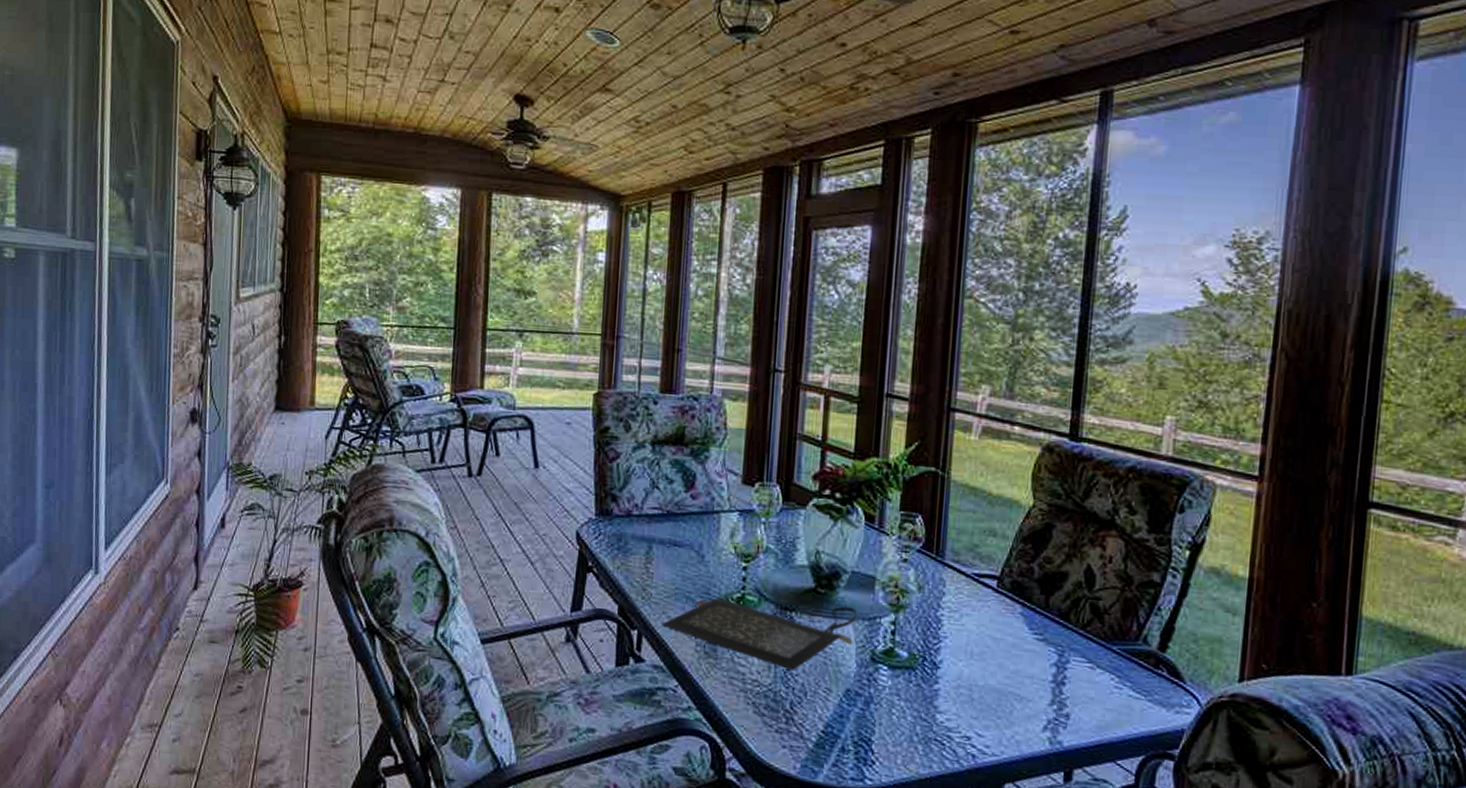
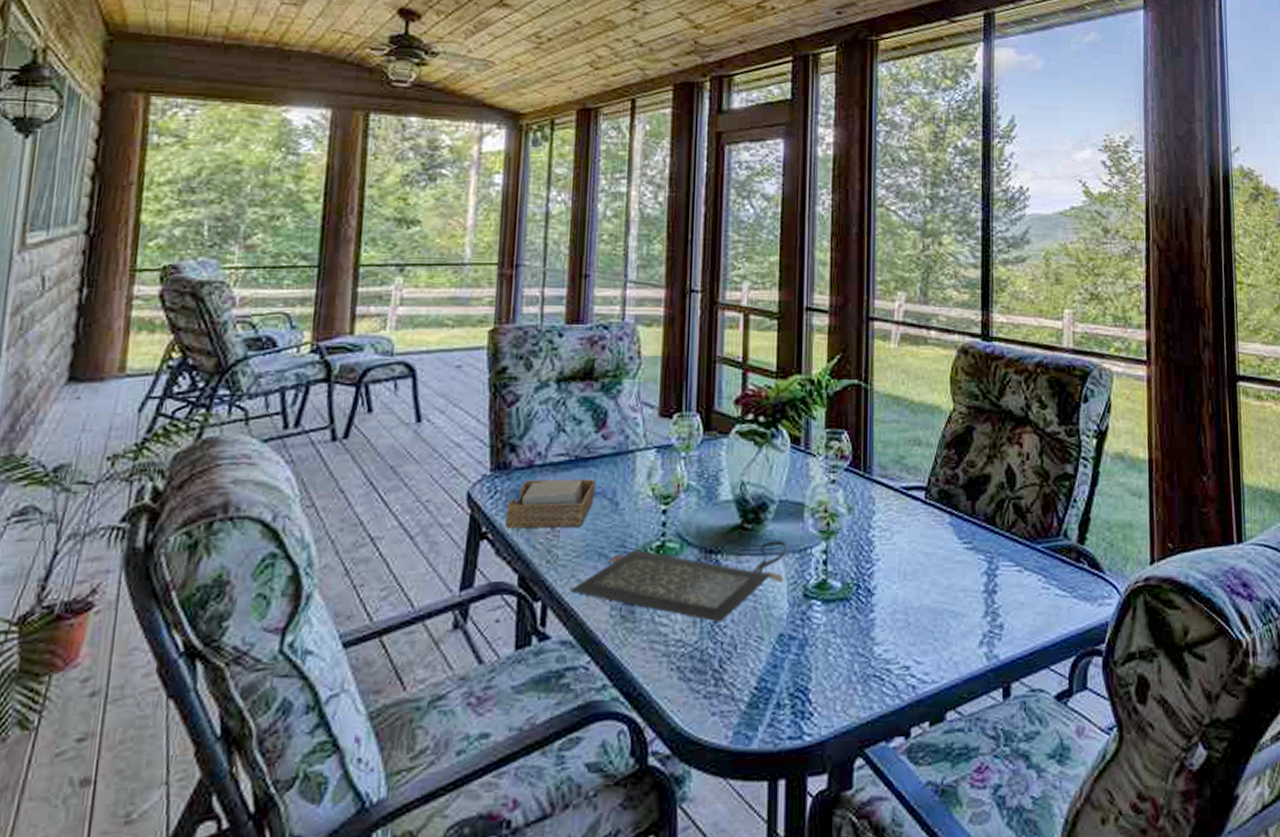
napkin holder: none [607,527,685,573] -> present [504,479,596,529]

